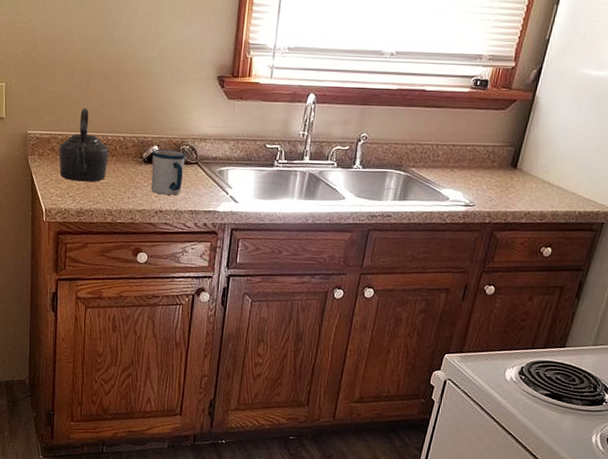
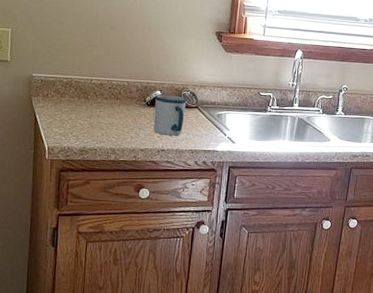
kettle: present [58,108,109,182] -> none [63,55,113,123]

